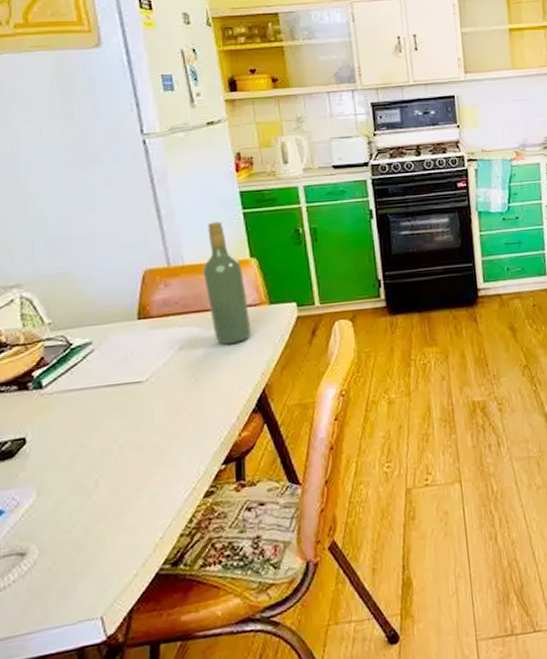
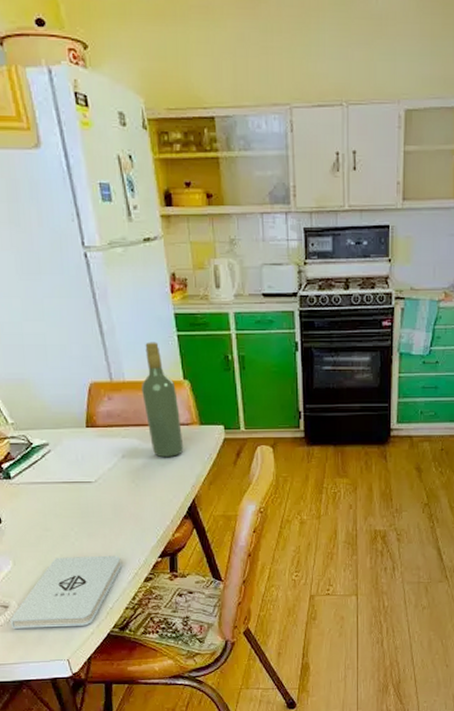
notepad: none [26,467,176,584] -> present [10,555,122,629]

